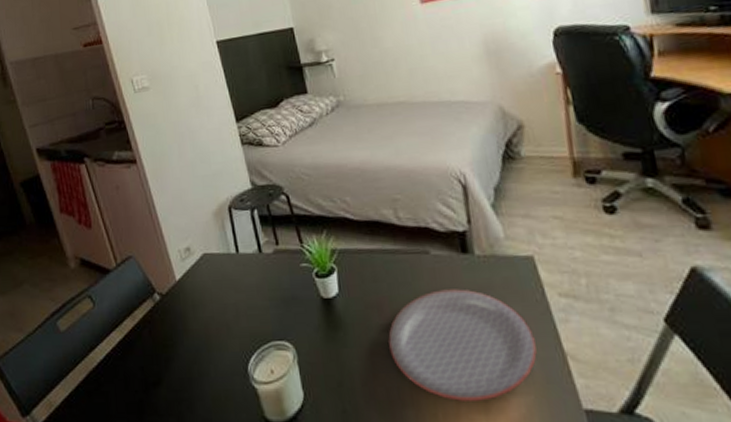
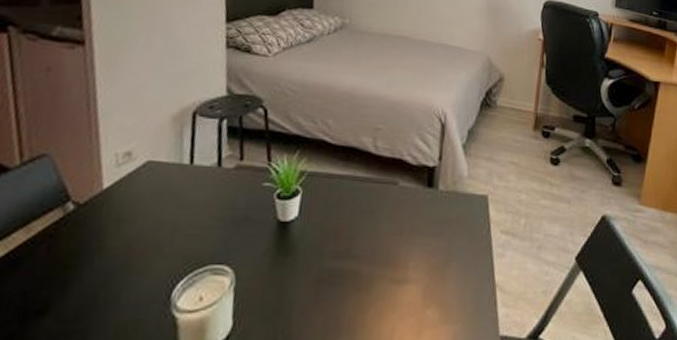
plate: present [388,289,537,401] -> none [337,220,473,329]

